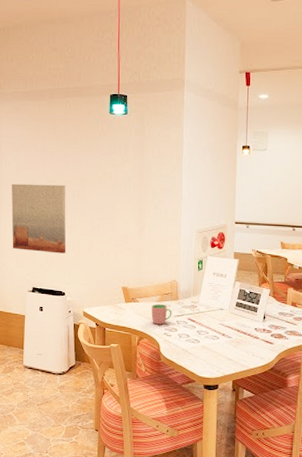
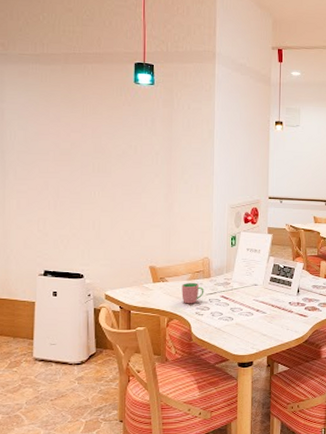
wall art: present [11,183,66,254] -> none [18,155,85,232]

